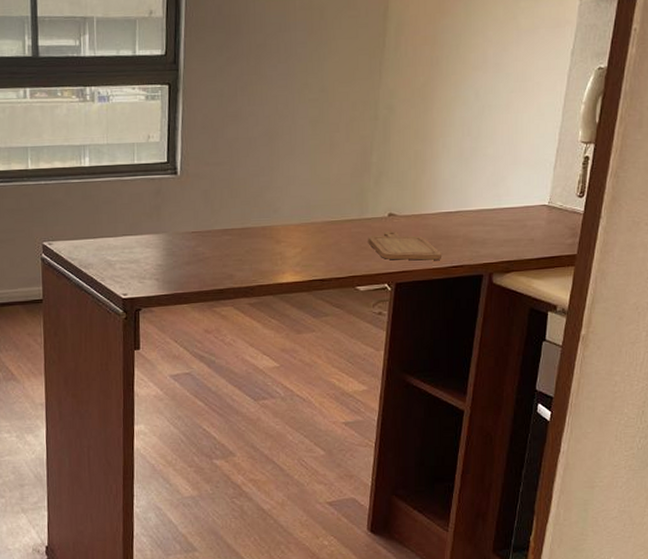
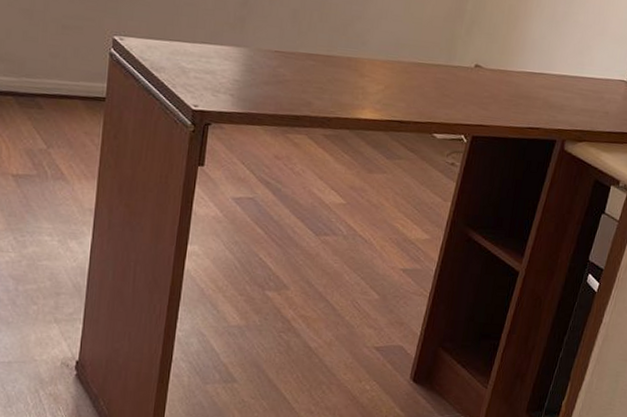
chopping board: present [368,231,442,260] -> none [451,82,521,119]

